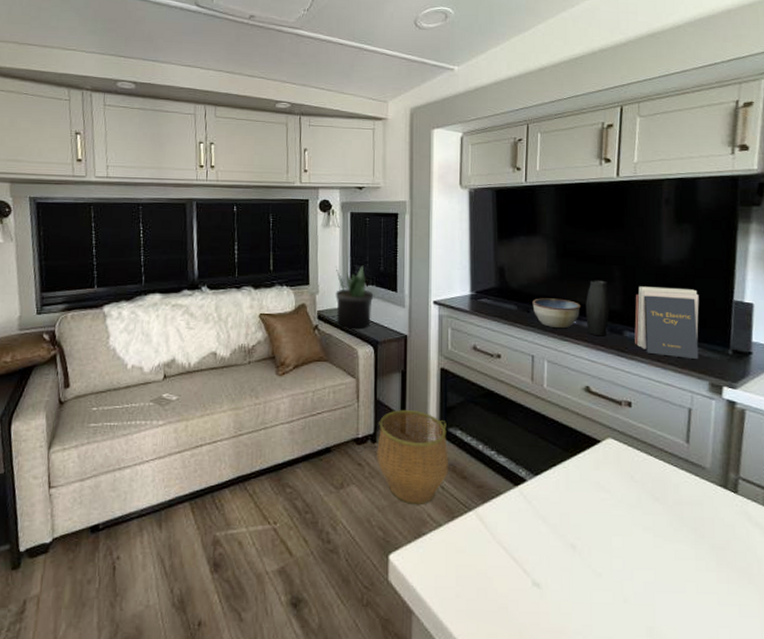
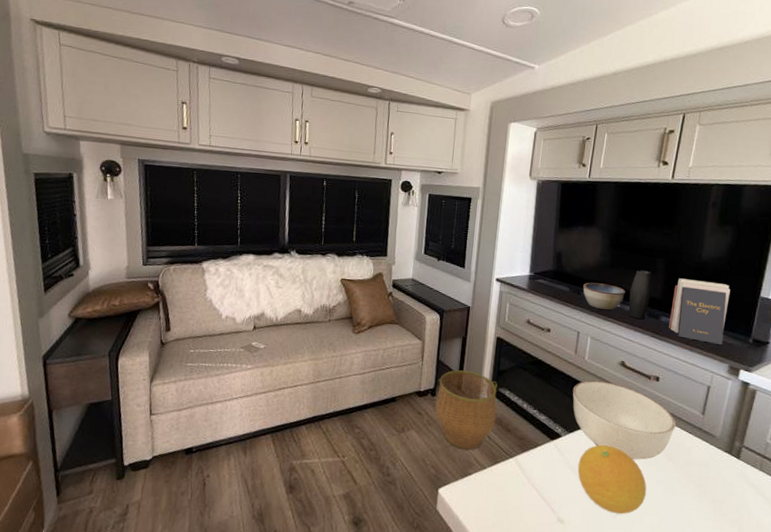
planter: present [335,265,373,328] -> none [408,242,443,298]
bowl: none [533,411,658,503] -> present [572,380,677,460]
fruit: none [549,487,634,572] -> present [577,444,647,514]

